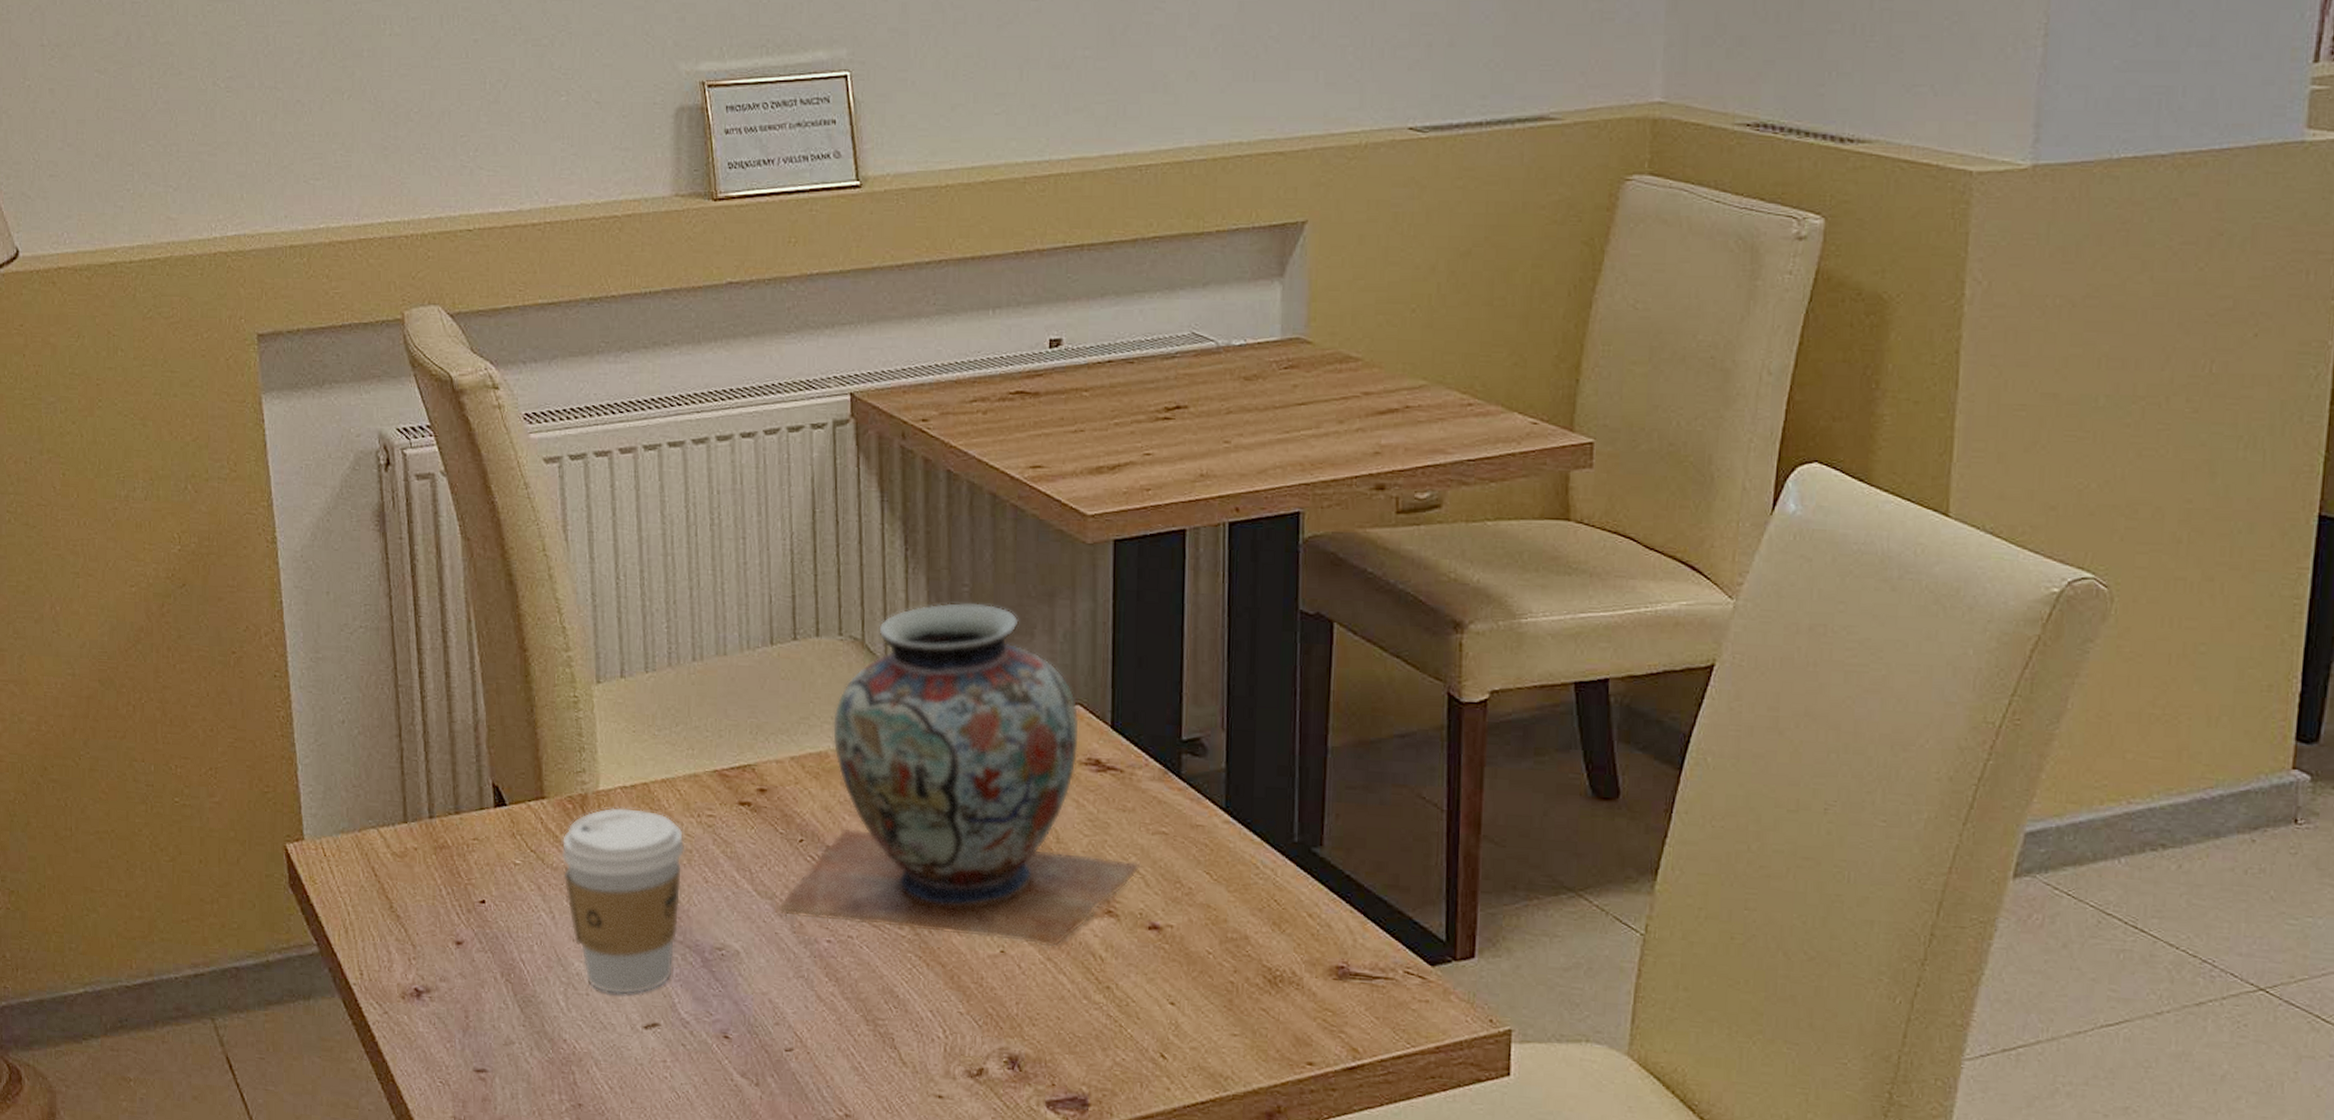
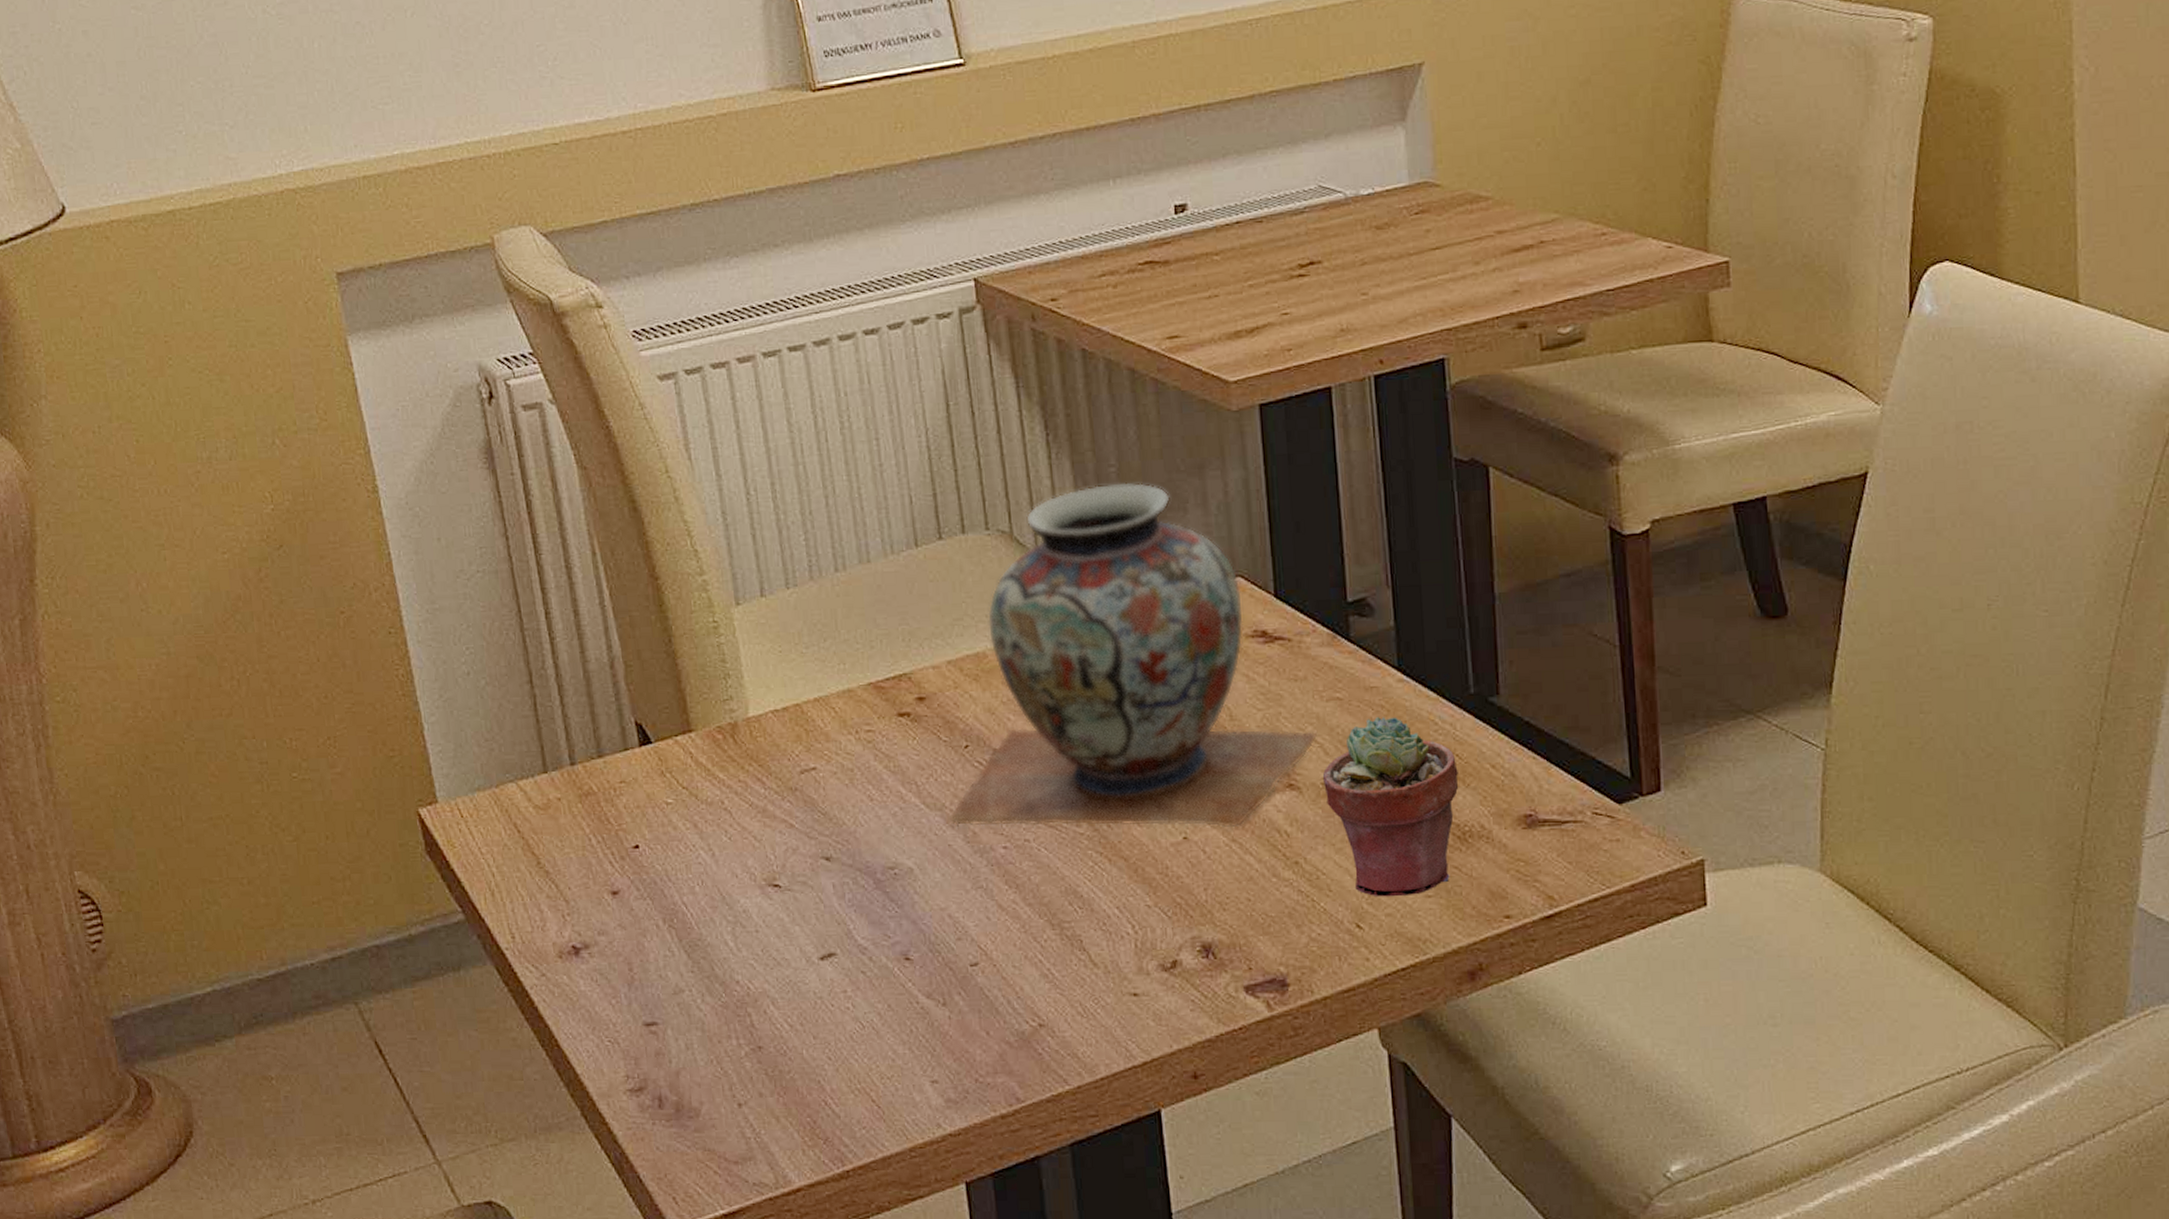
coffee cup: present [561,806,685,995] -> none [714,731,846,928]
potted succulent: none [1141,855,1275,1032] -> present [1322,717,1459,897]

